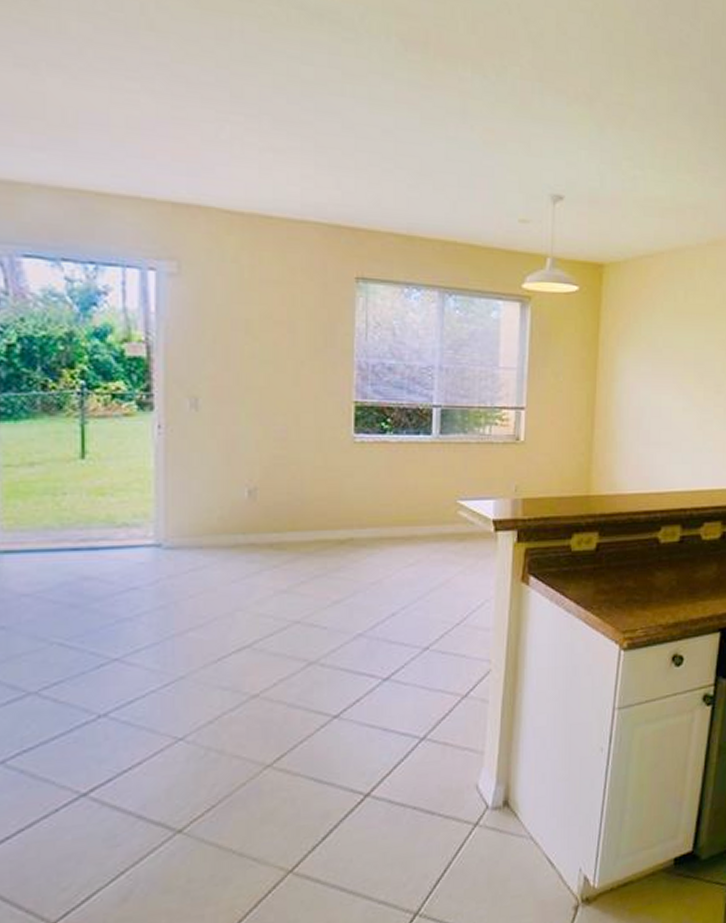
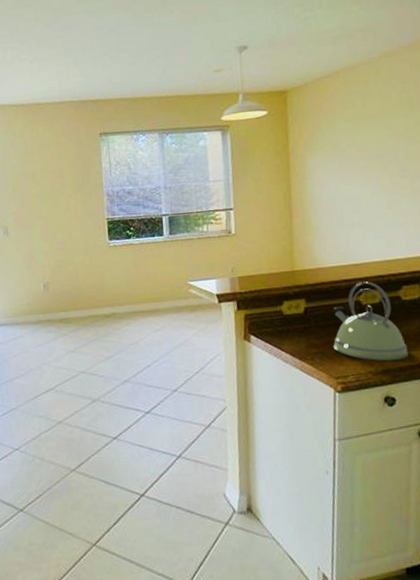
kettle: none [623,515,702,613] -> present [333,281,408,362]

